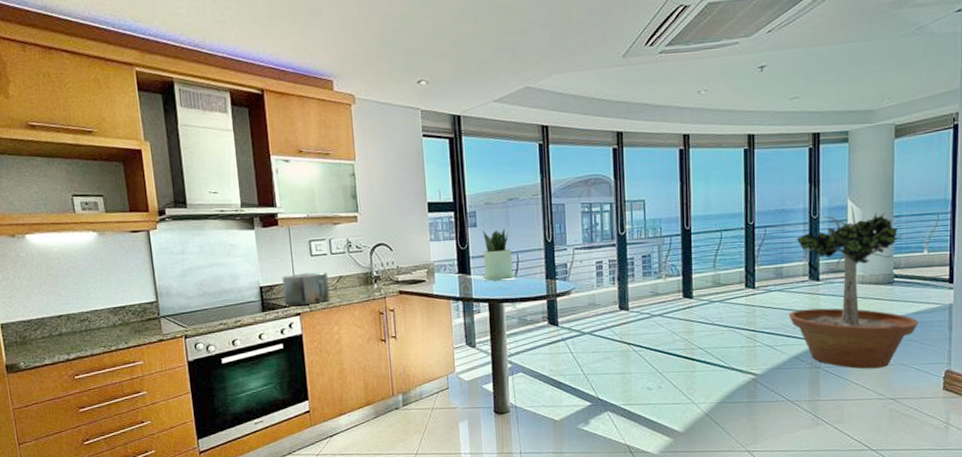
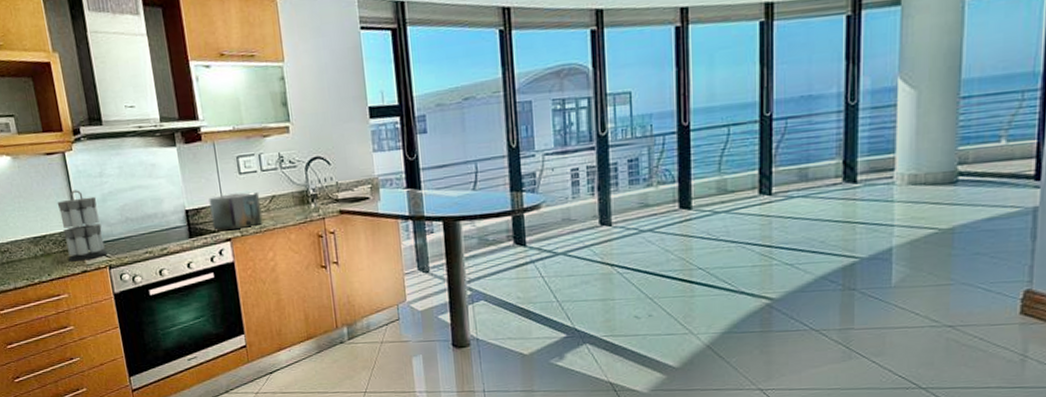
spice rack: none [138,265,184,331] -> present [57,190,107,262]
planter: present [482,228,516,281] -> none [434,133,475,196]
potted tree: present [788,205,918,369] -> none [815,86,990,291]

